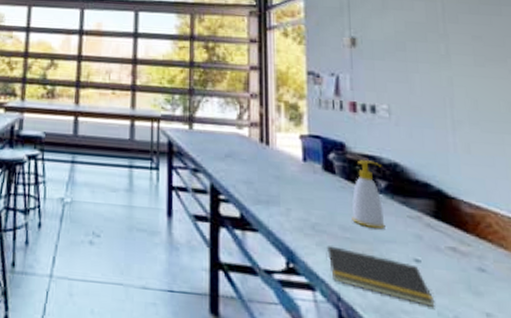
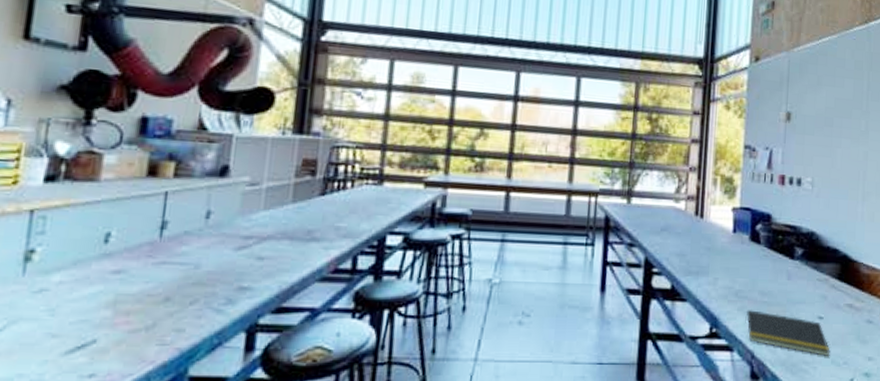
soap bottle: present [352,160,385,228] -> none [771,230,801,291]

